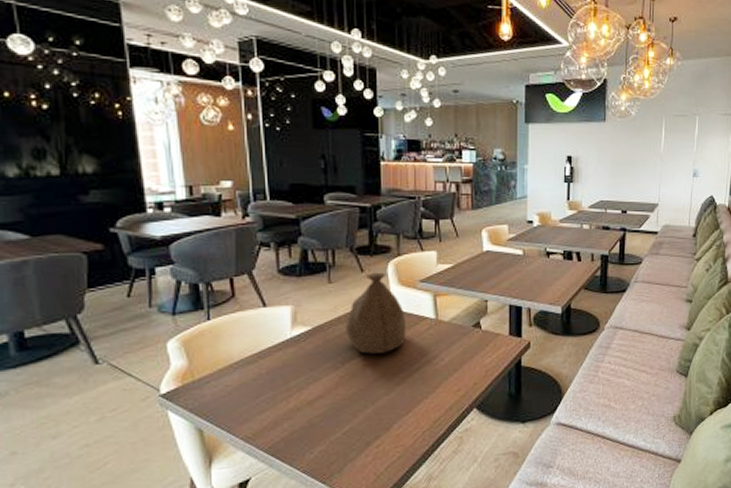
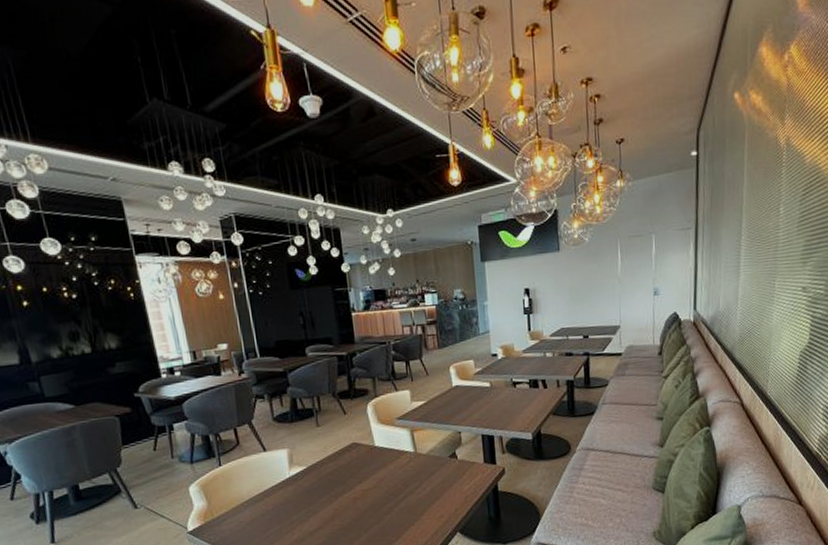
bag: present [346,272,406,354] -> none [335,413,389,488]

